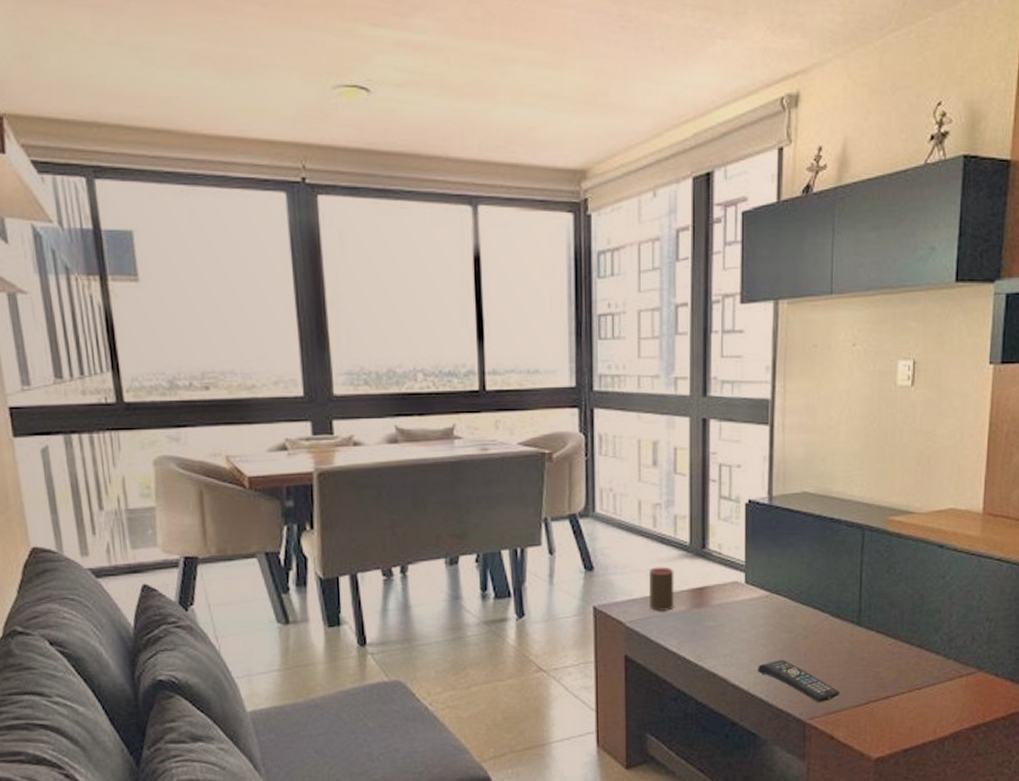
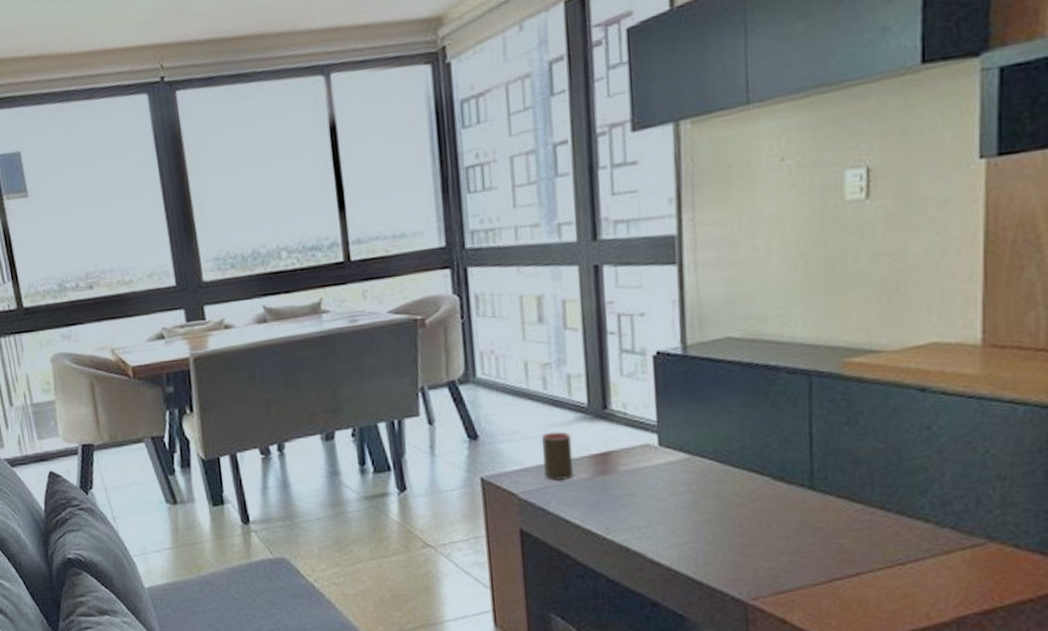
remote control: present [758,659,841,703] -> none [681,530,792,581]

